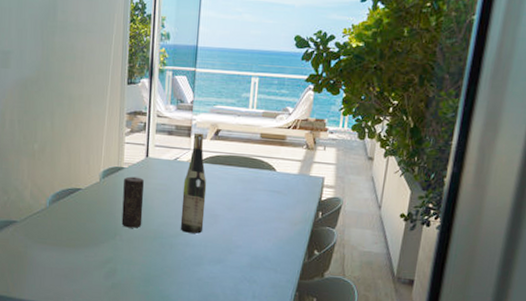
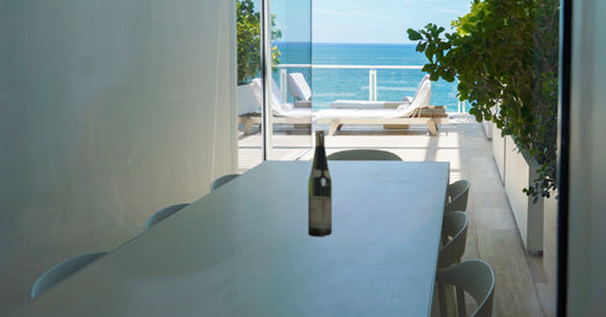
candle: present [121,176,144,228] -> none [239,183,264,241]

